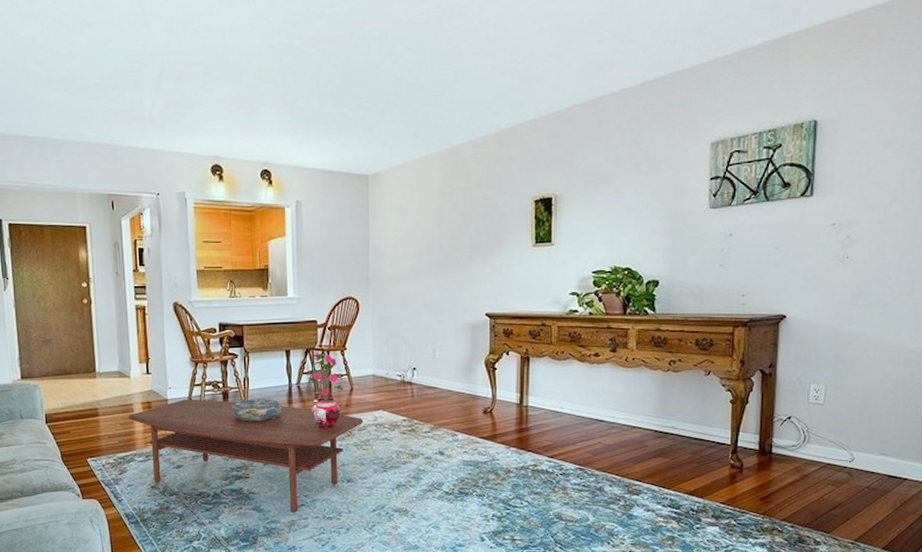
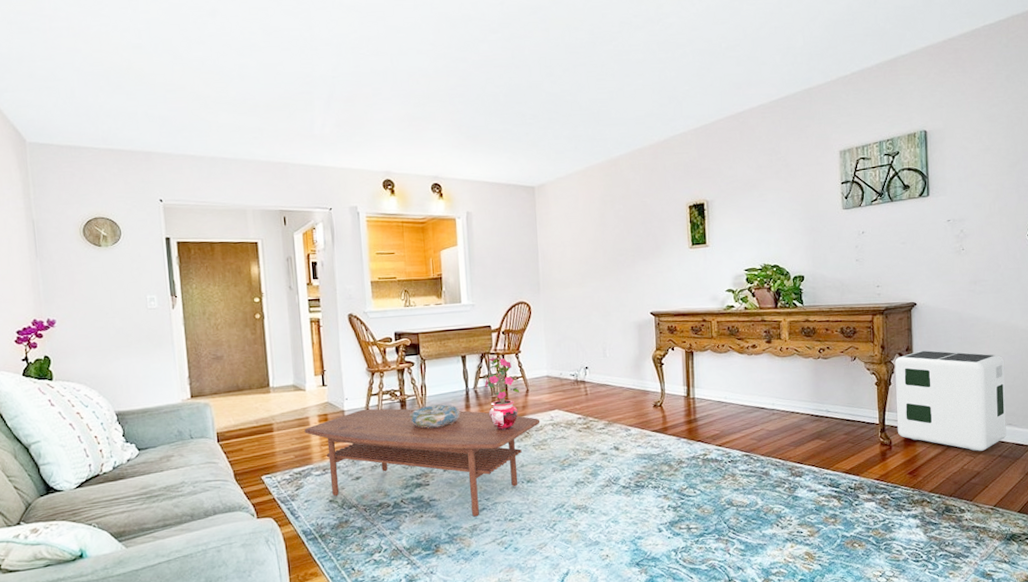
air purifier: none [750,367,884,481] -> present [895,350,1006,451]

